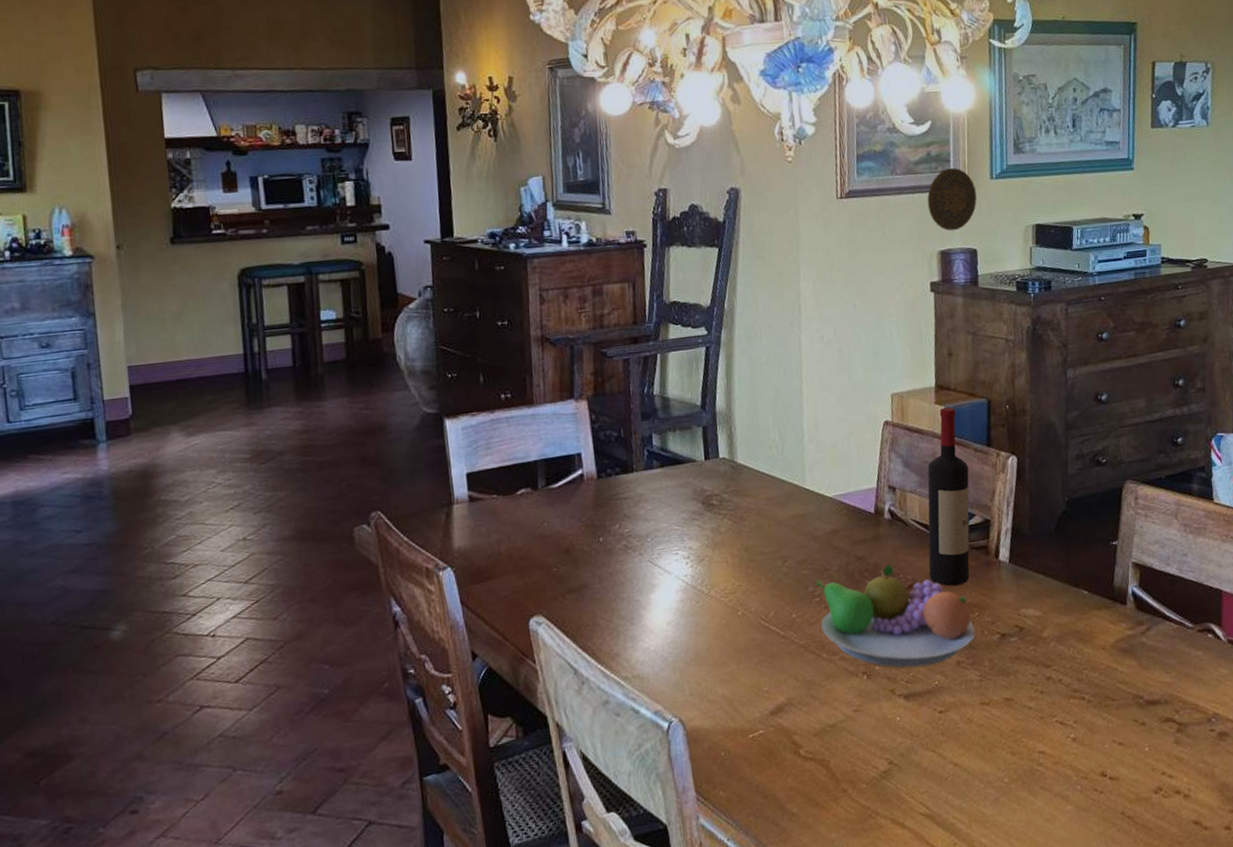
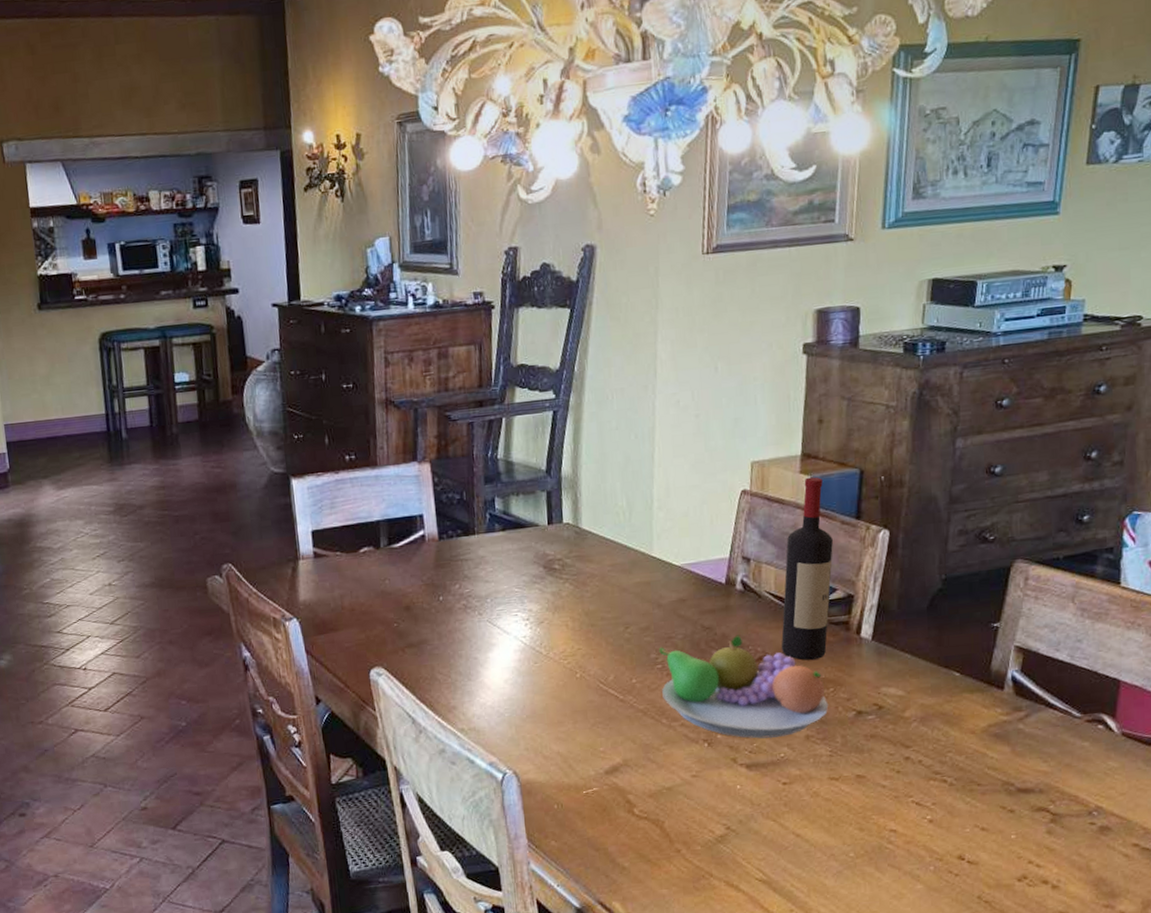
decorative plate: present [927,167,977,231] -> none [805,217,865,288]

